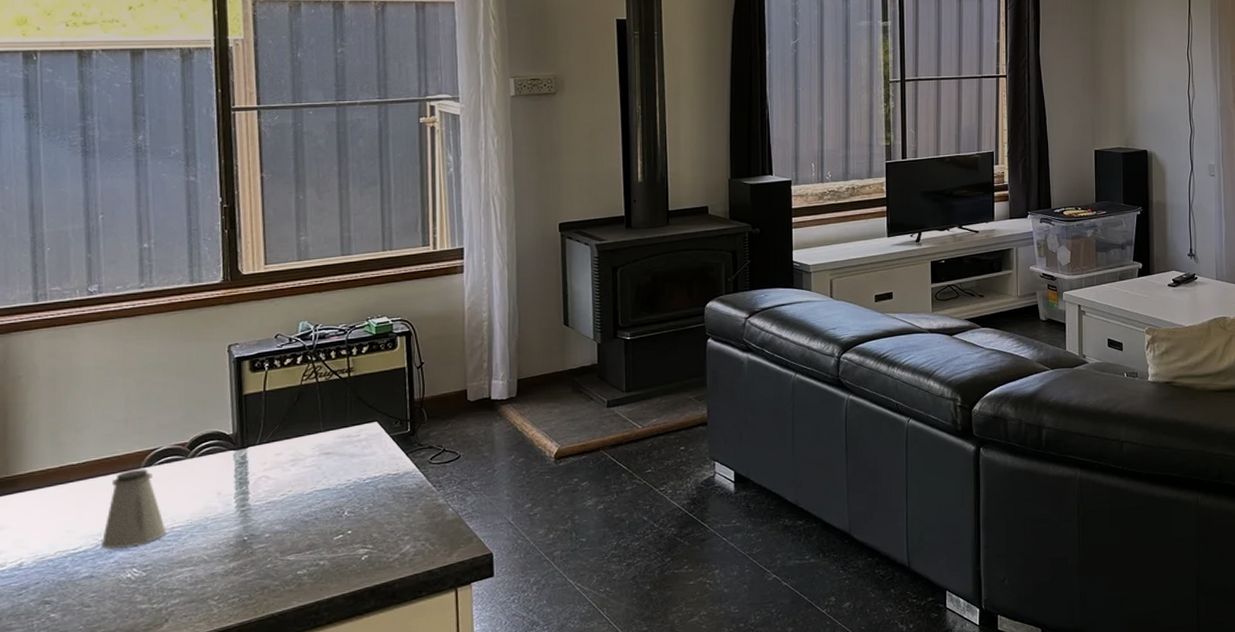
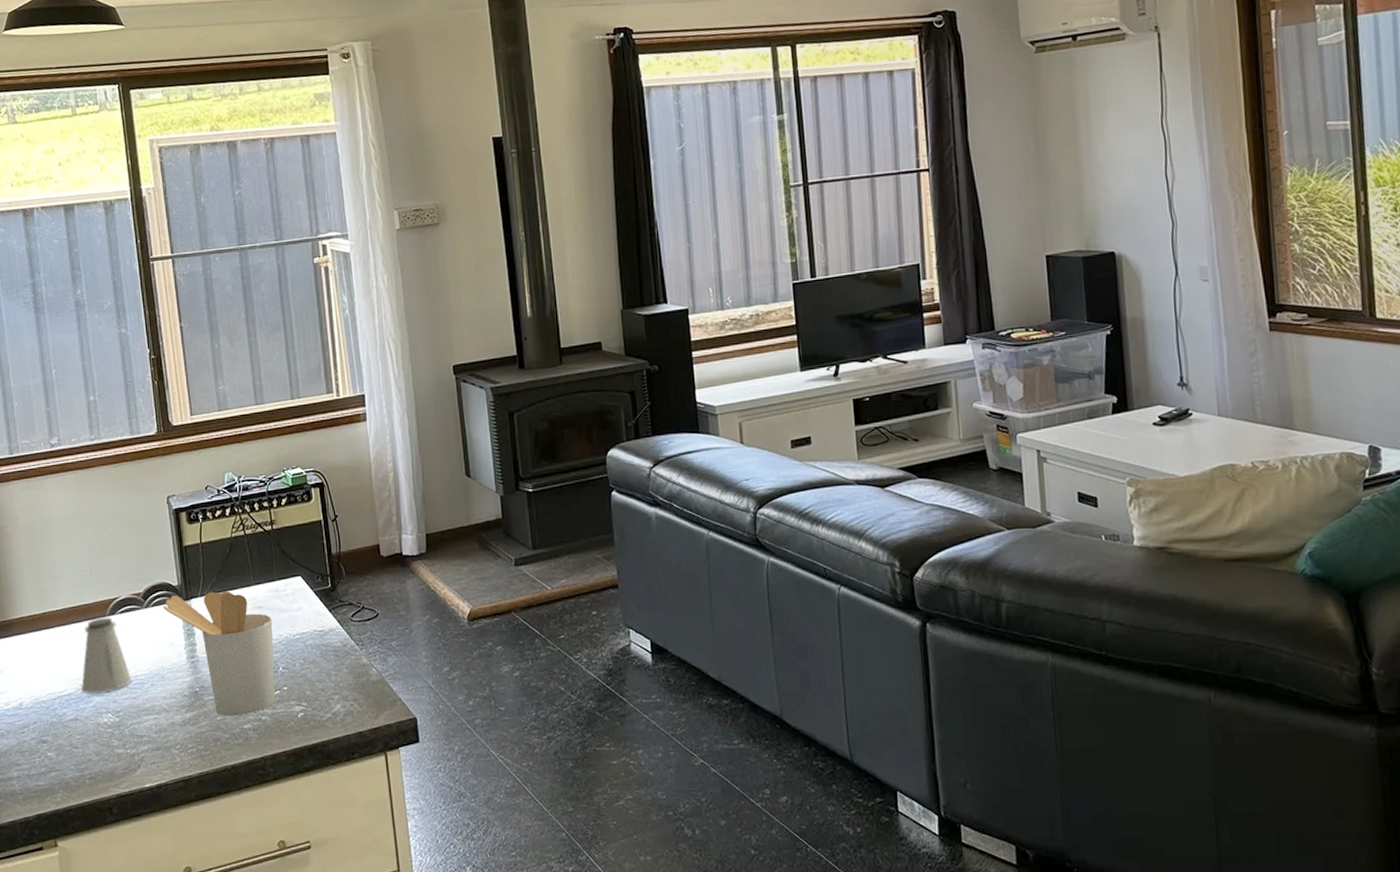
utensil holder: none [212,438,341,564] -> present [163,591,275,717]

